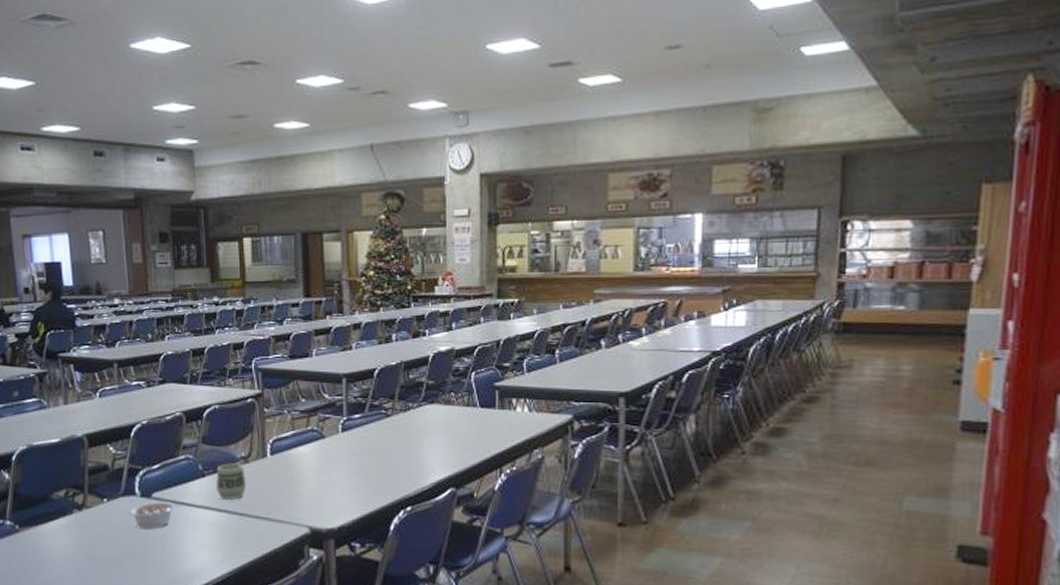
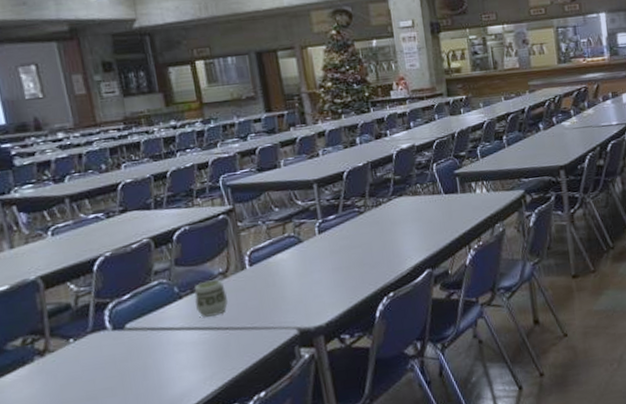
legume: present [130,501,185,530] -> none [102,326,163,363]

